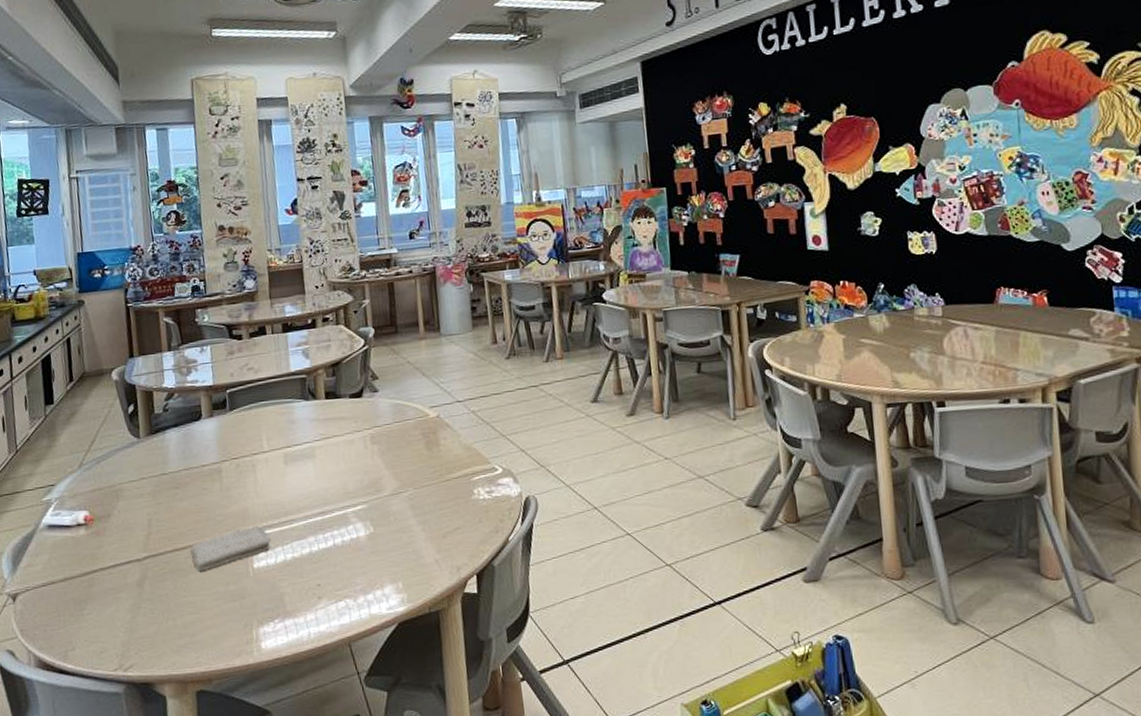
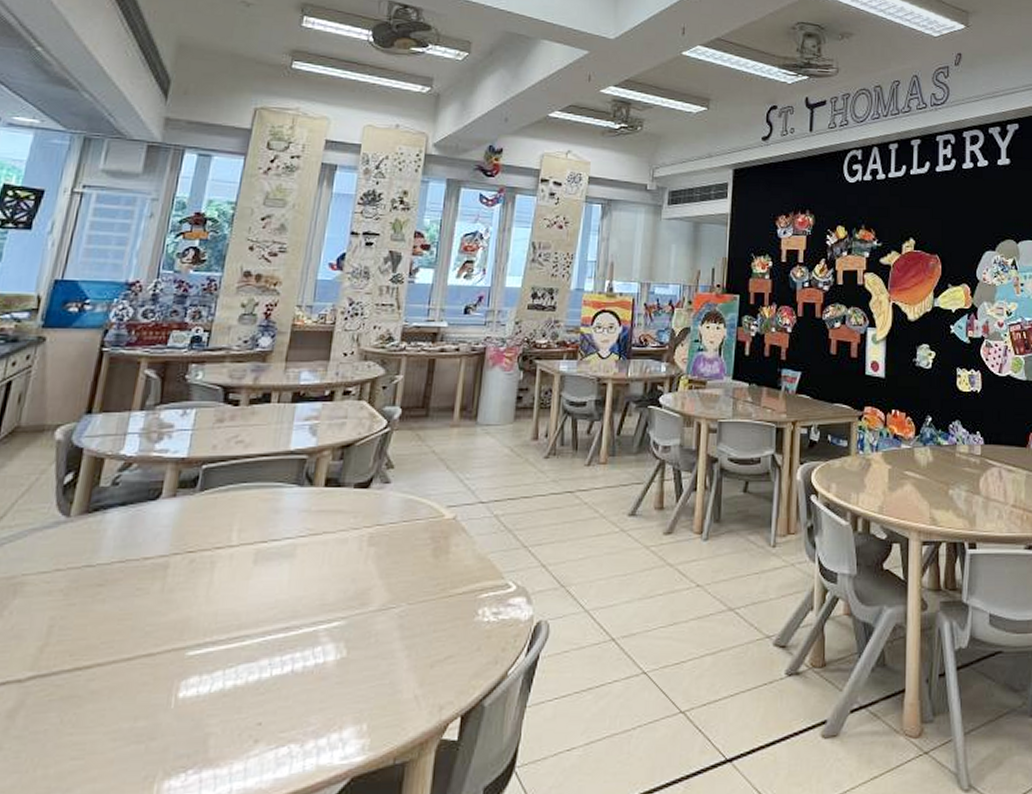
washcloth: present [190,525,271,572] -> none [96,640,211,700]

